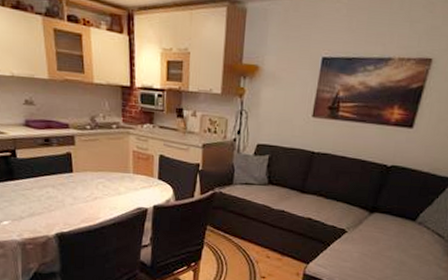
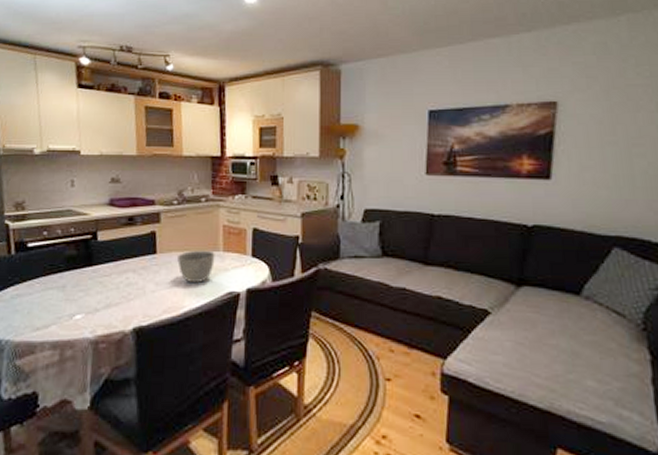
bowl: none [92,171,126,199] -> present [177,250,215,283]

